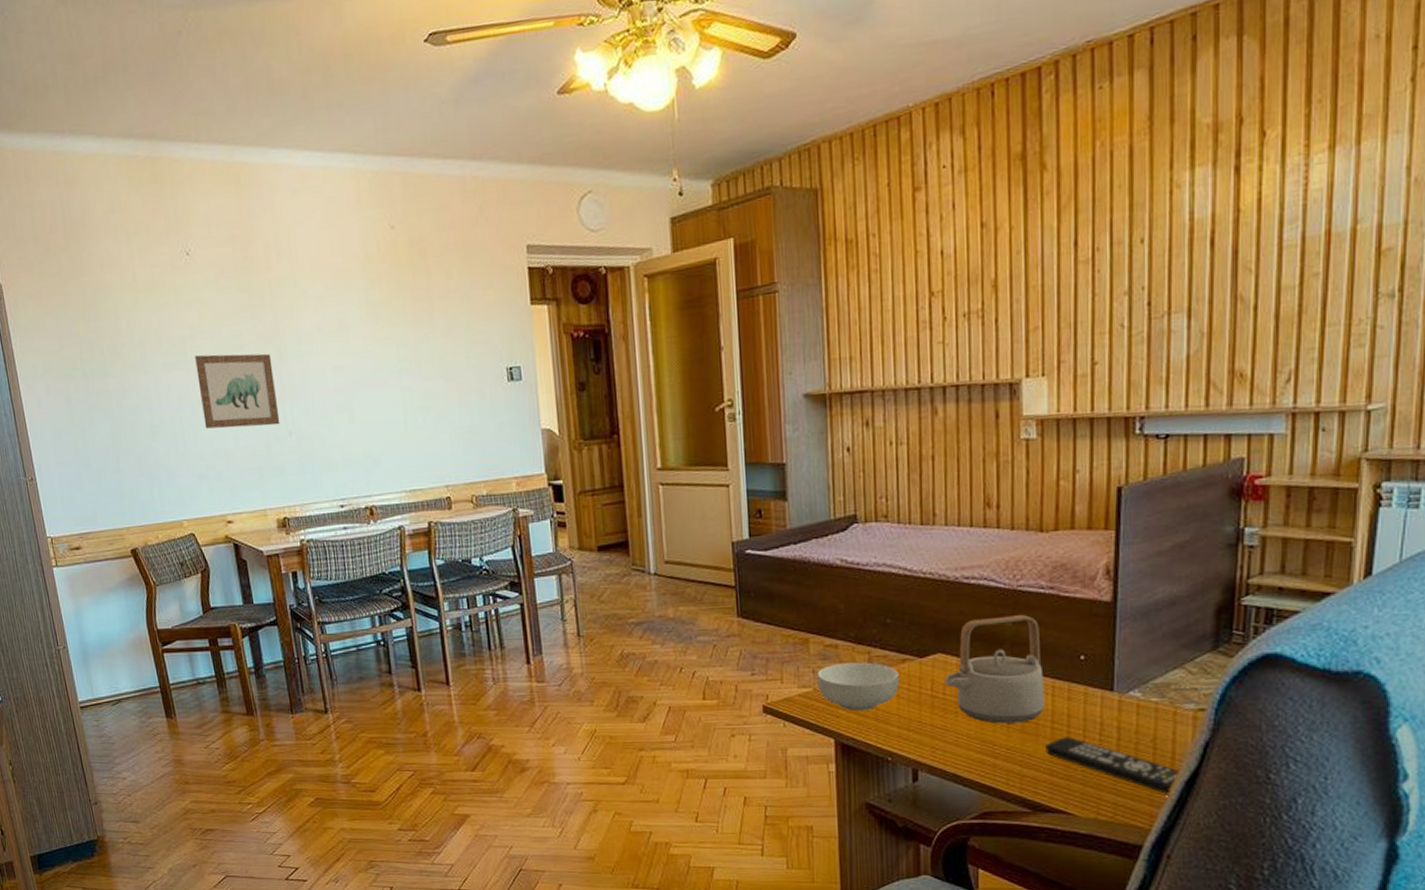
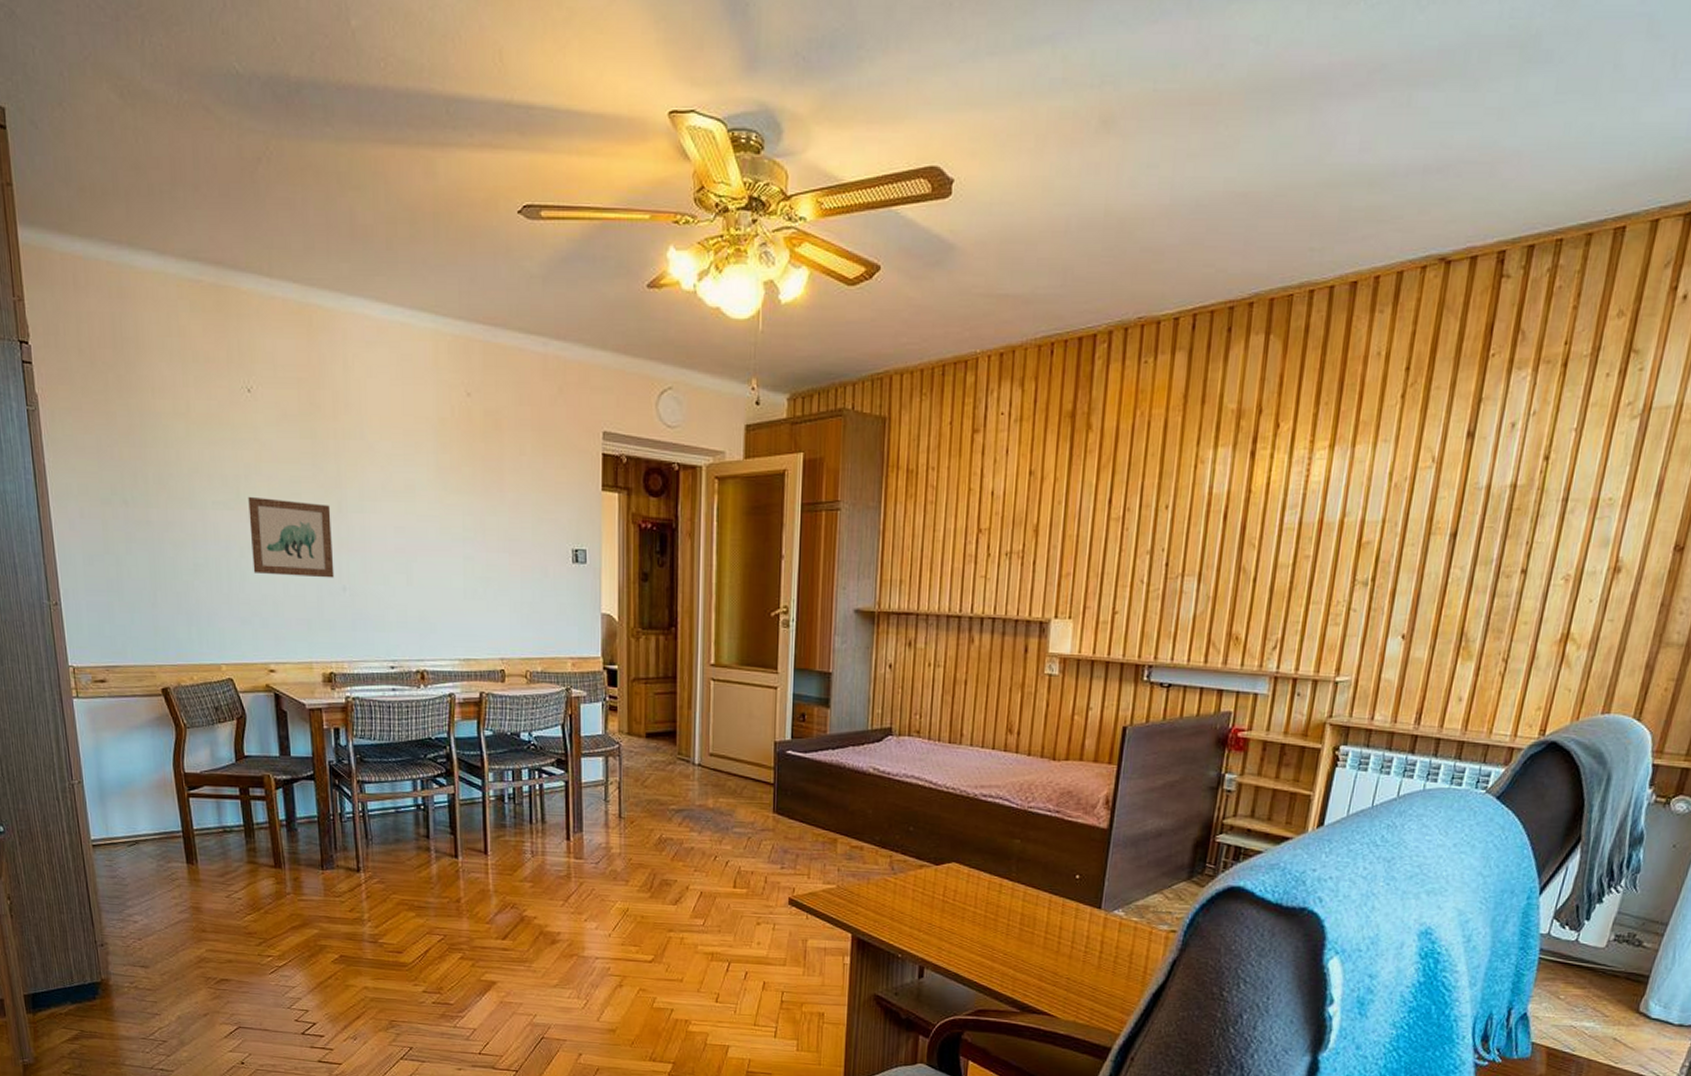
cereal bowl: present [817,662,899,712] -> none [841,864,916,910]
teapot: present [944,614,1045,724] -> none [955,833,1043,932]
remote control: present [1046,735,1180,796] -> none [1038,946,1149,1005]

